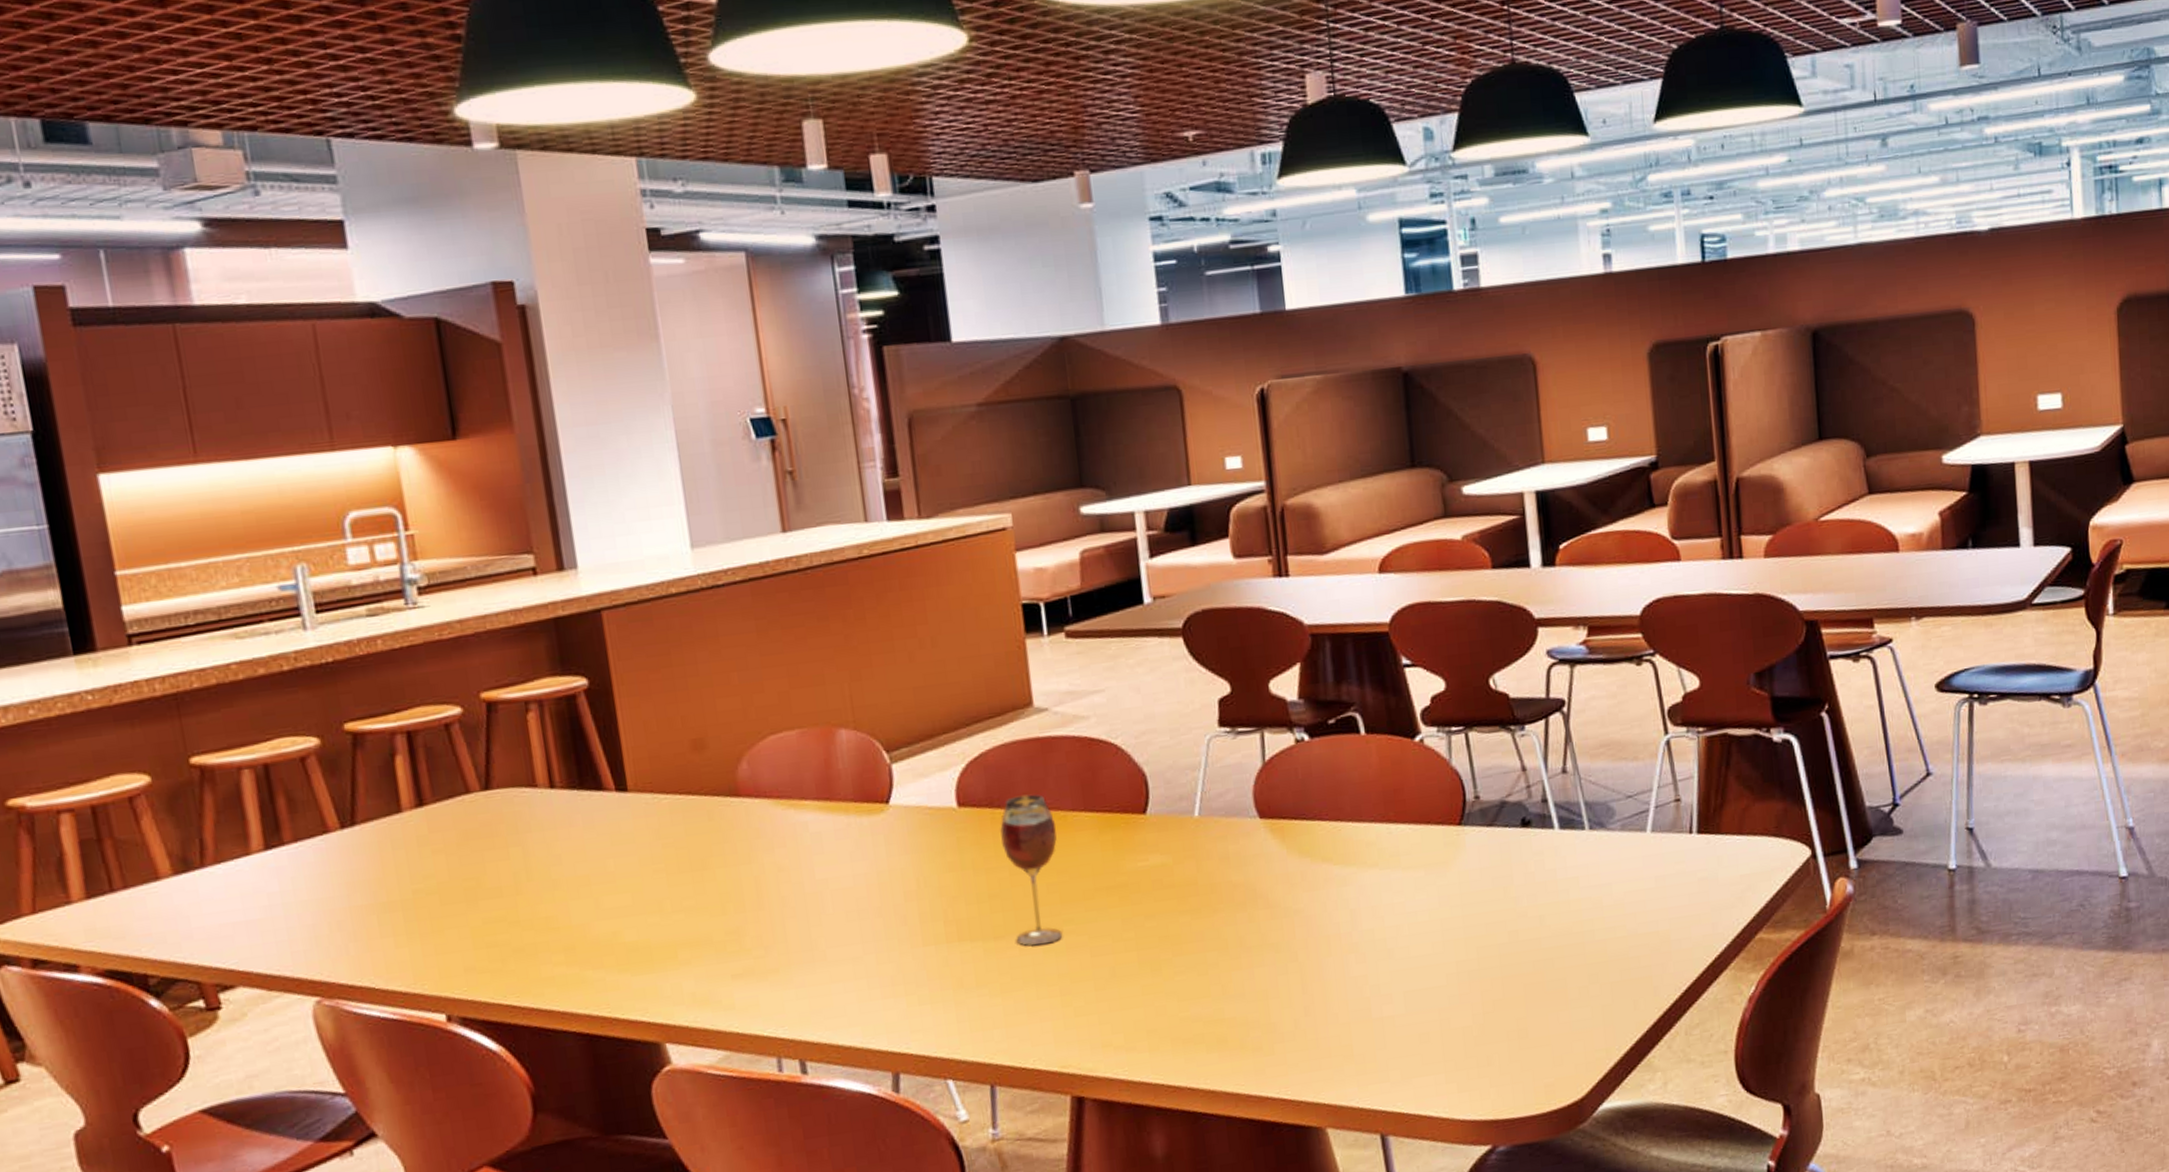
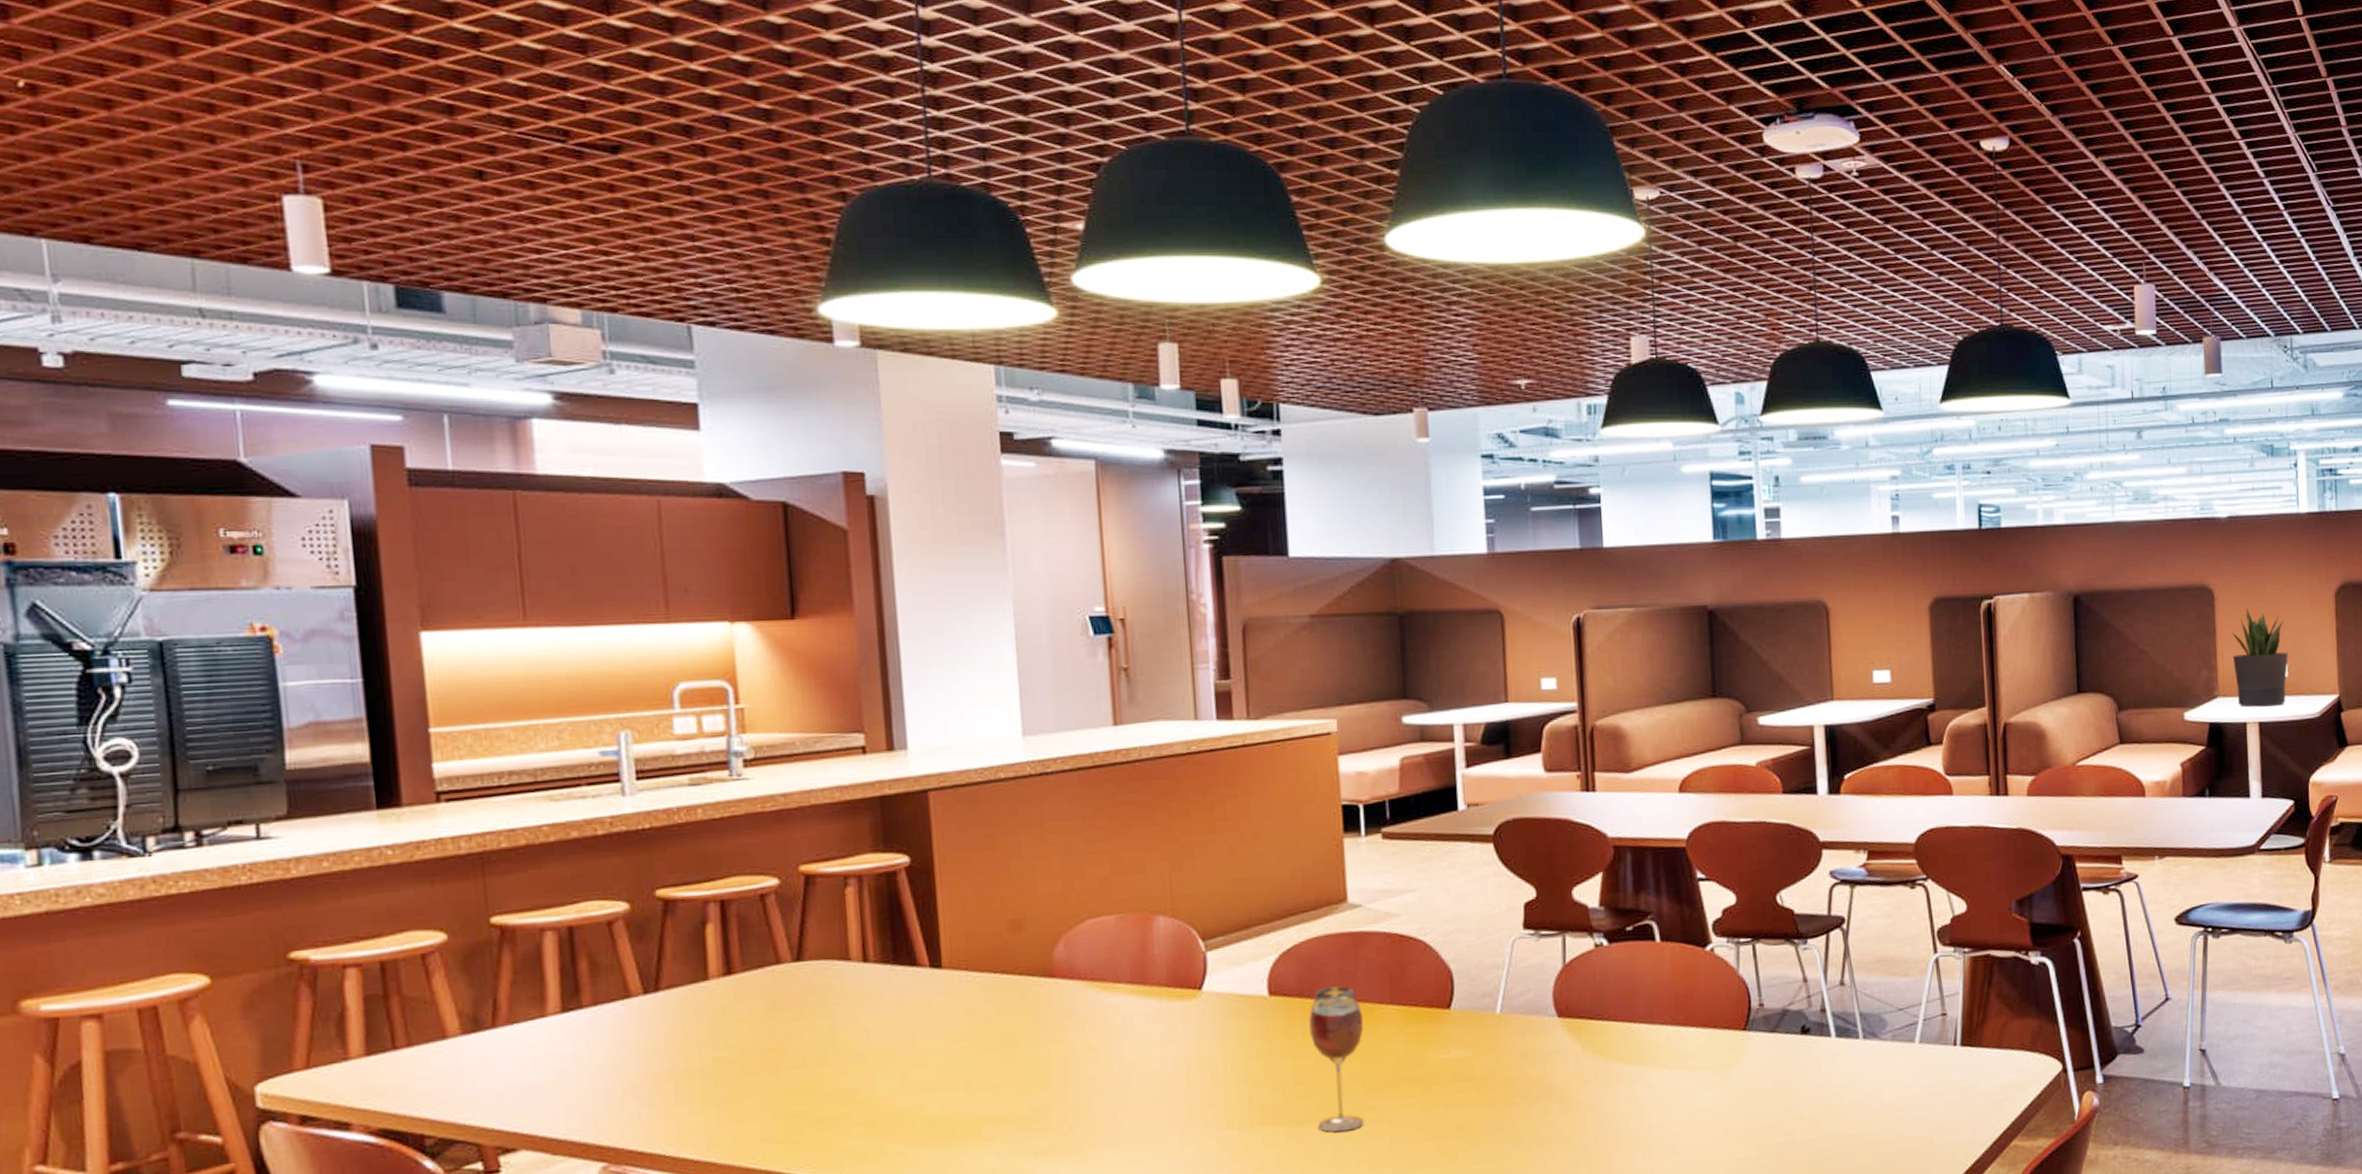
planter: none [1995,331,2063,446] -> present [2231,607,2288,708]

